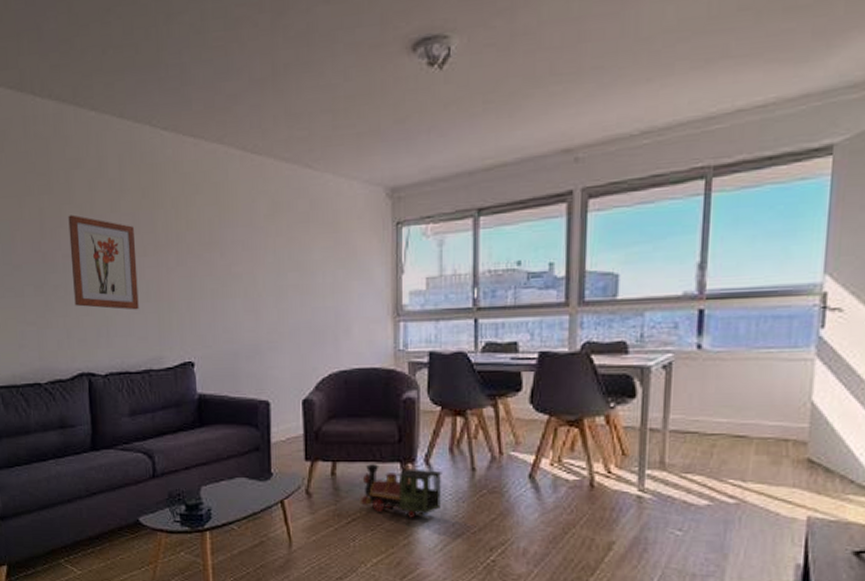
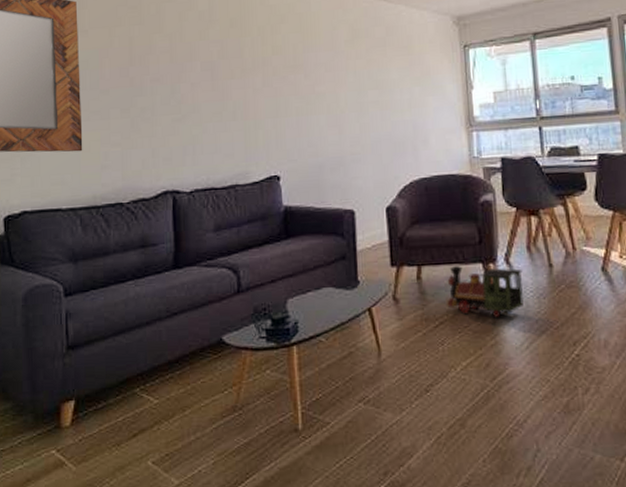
wall art: present [68,214,139,310] -> none [158,42,226,129]

